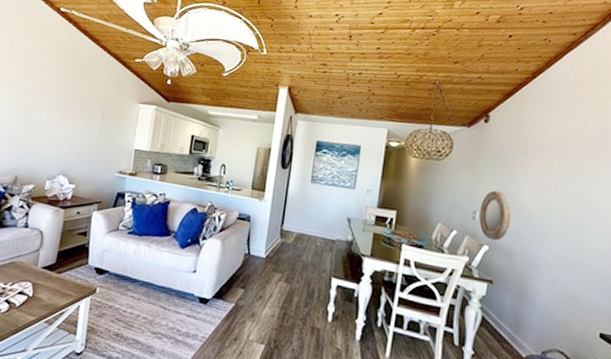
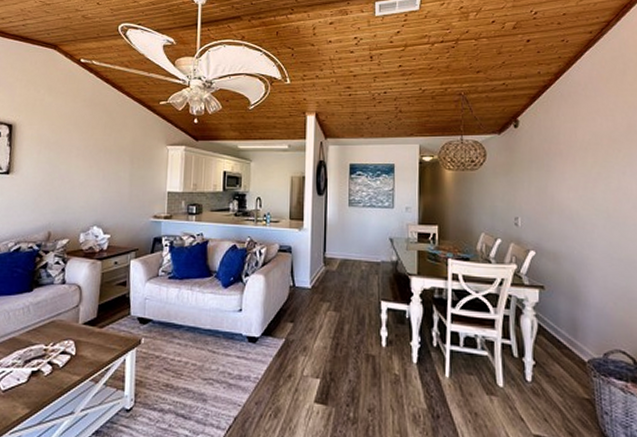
home mirror: present [479,190,512,241] -> none [521,194,554,245]

